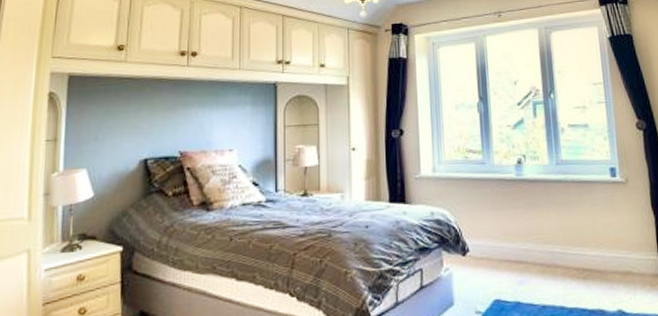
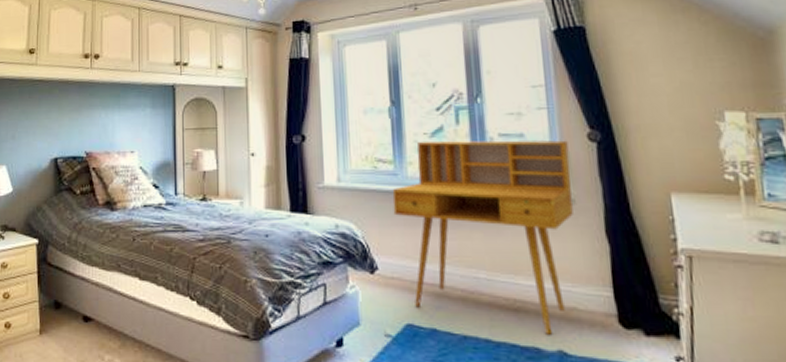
desk: none [481,129,627,297] -> present [392,140,573,335]

